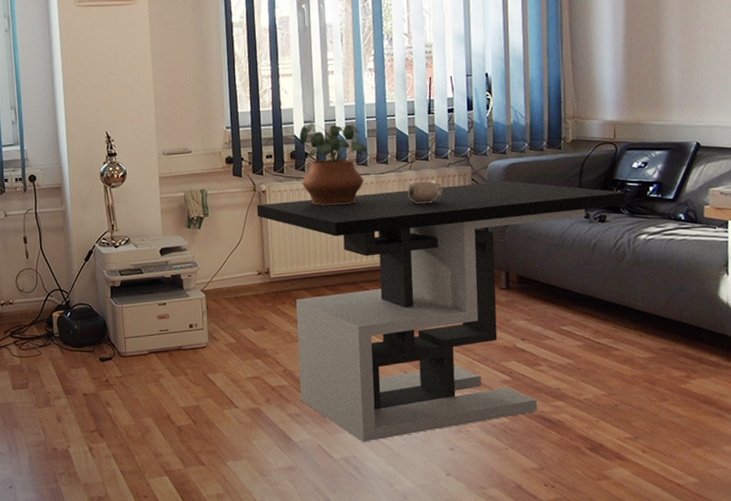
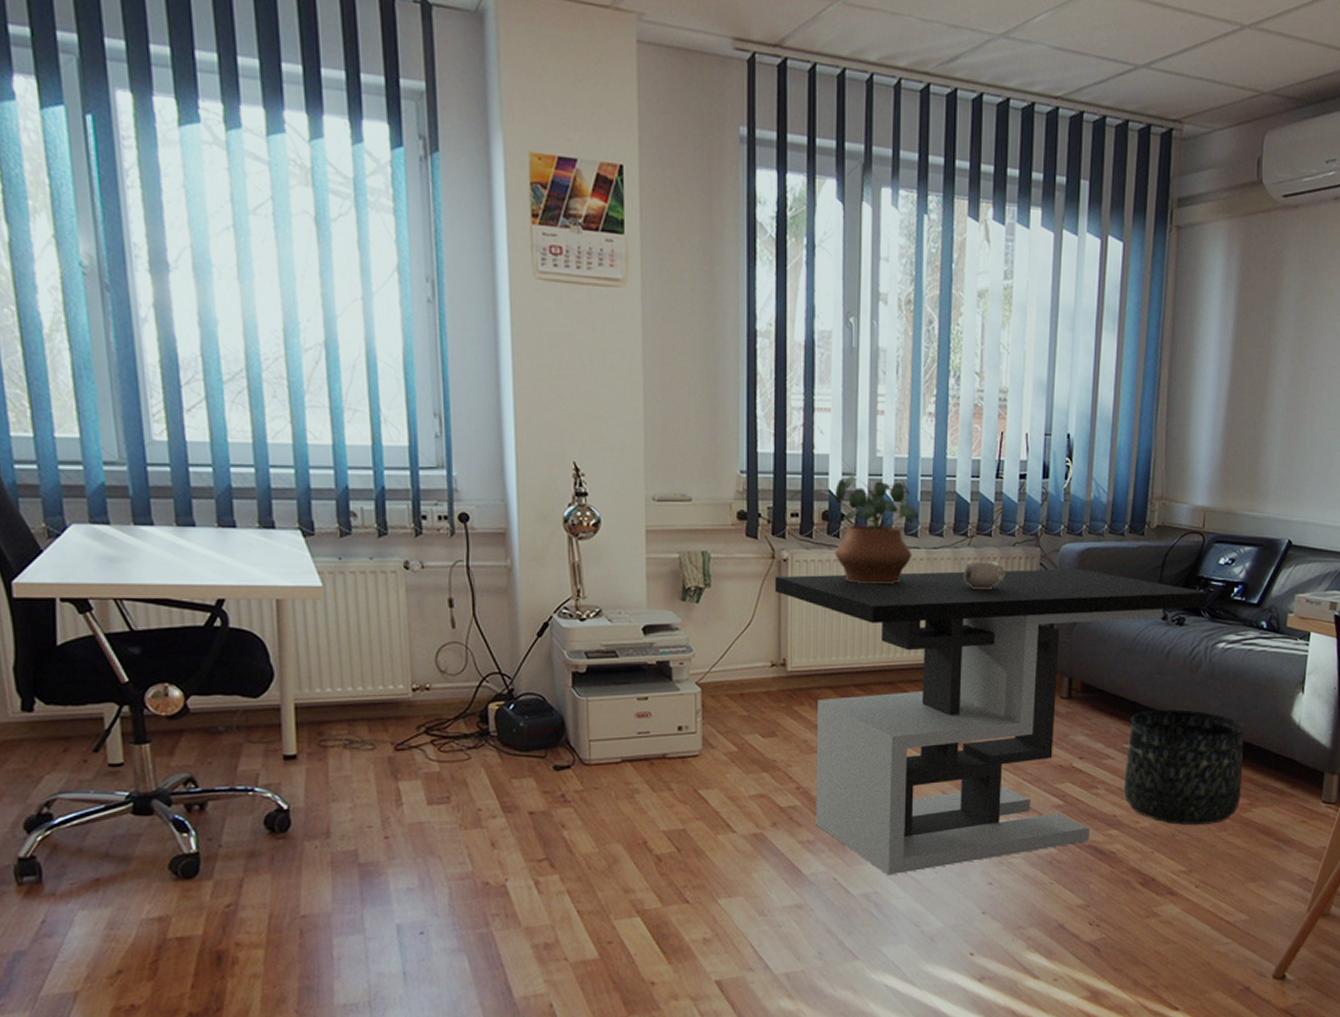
basket: none [564,294,678,397] -> present [1124,709,1246,826]

